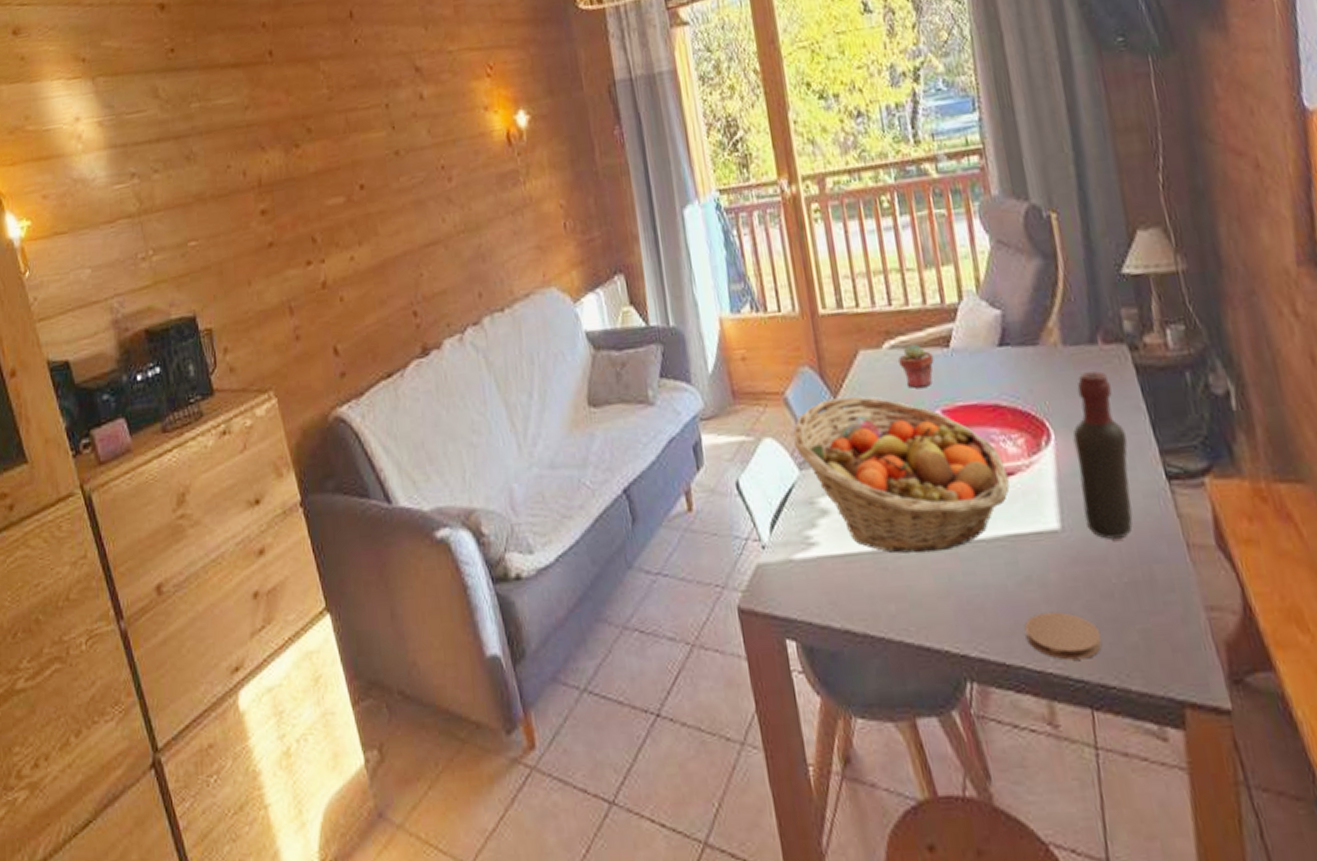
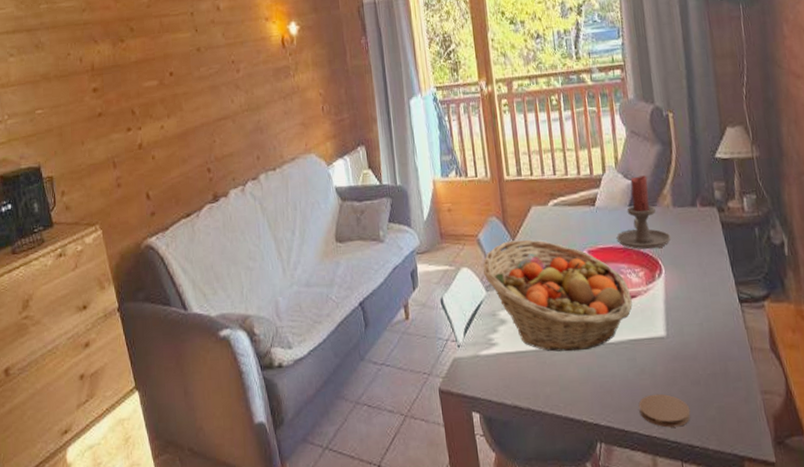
potted succulent: present [898,344,934,388] -> none [559,203,584,234]
candle holder: none [982,302,1063,407] -> present [616,175,672,250]
wine bottle: present [1072,371,1133,540] -> none [677,226,715,344]

